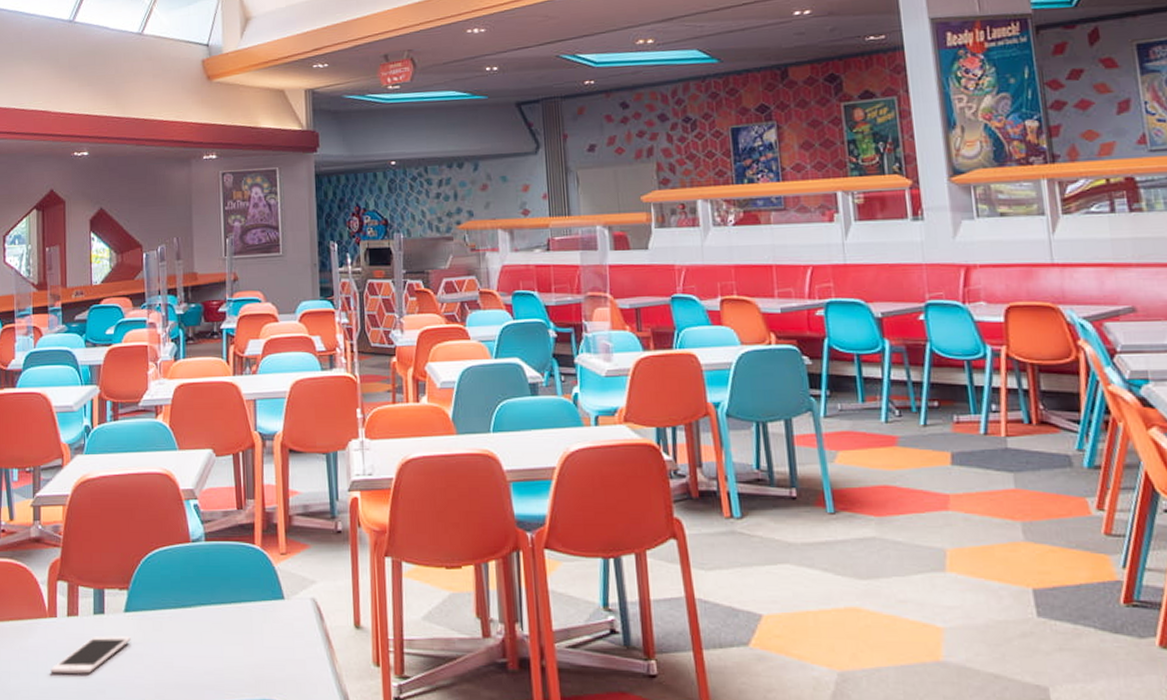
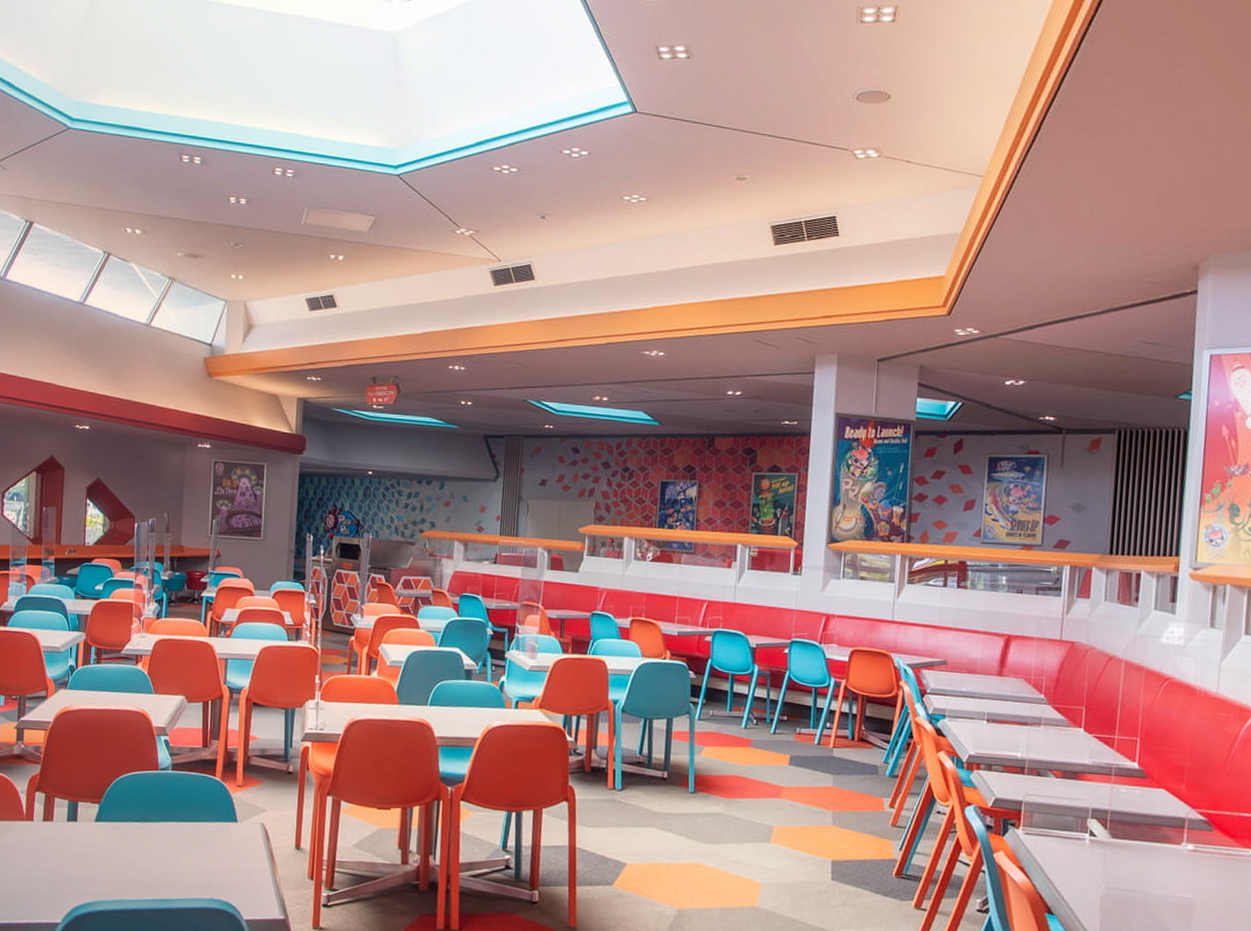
cell phone: present [50,636,131,674] -> none [25,839,99,869]

